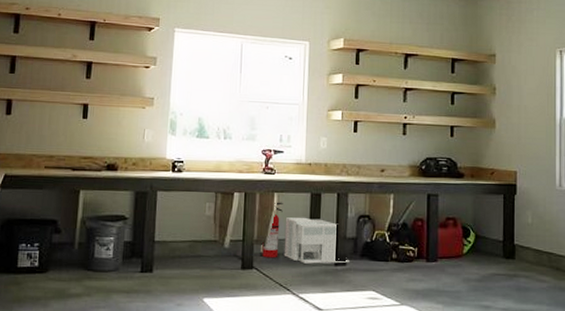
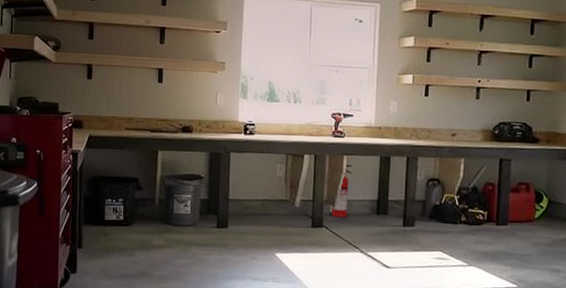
architectural model: present [283,217,349,264] -> none [352,179,418,225]

